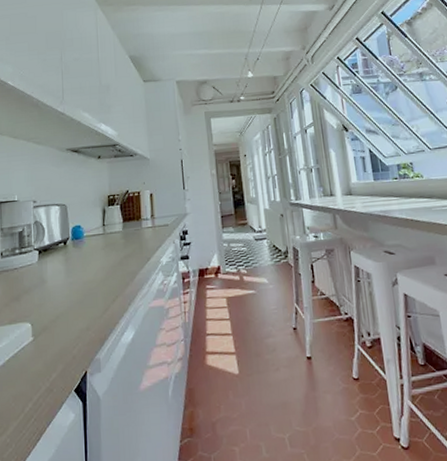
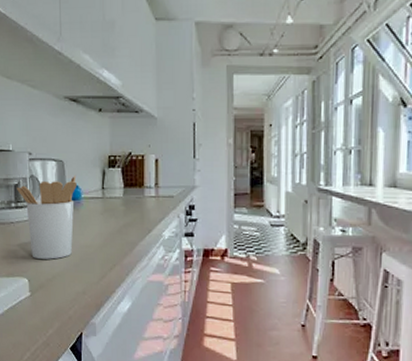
utensil holder: none [21,216,79,301] -> present [17,174,77,259]

